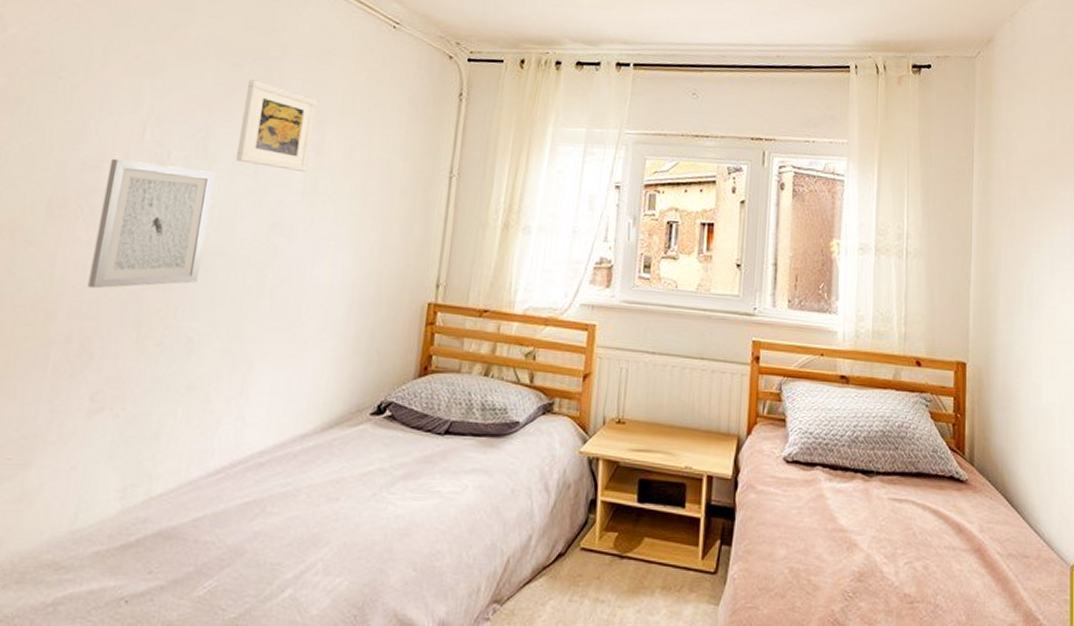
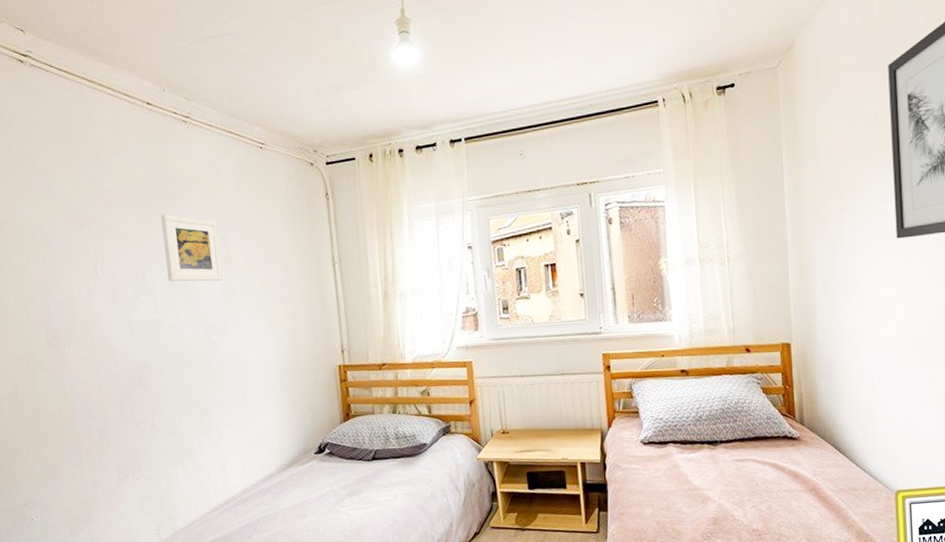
wall art: present [87,158,215,289] -> none [79,292,166,394]

